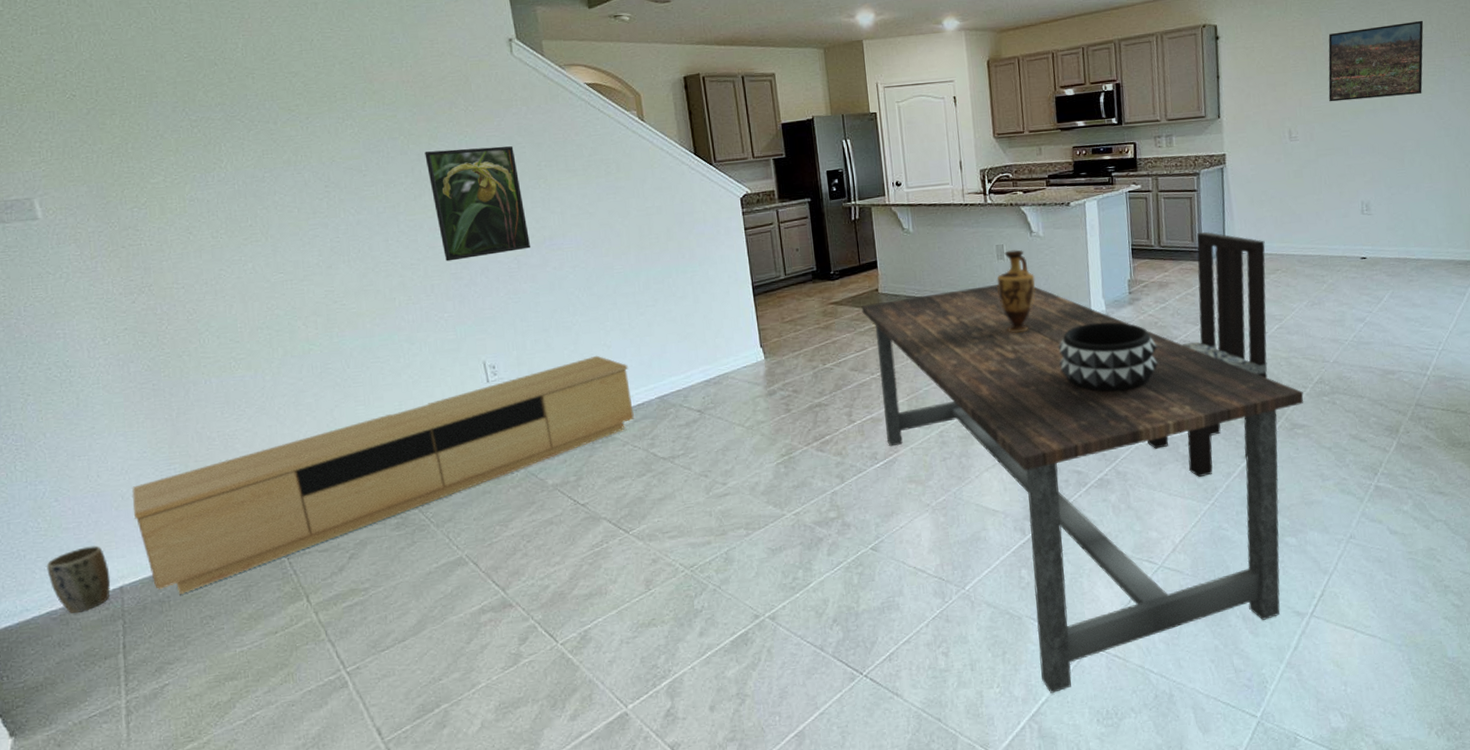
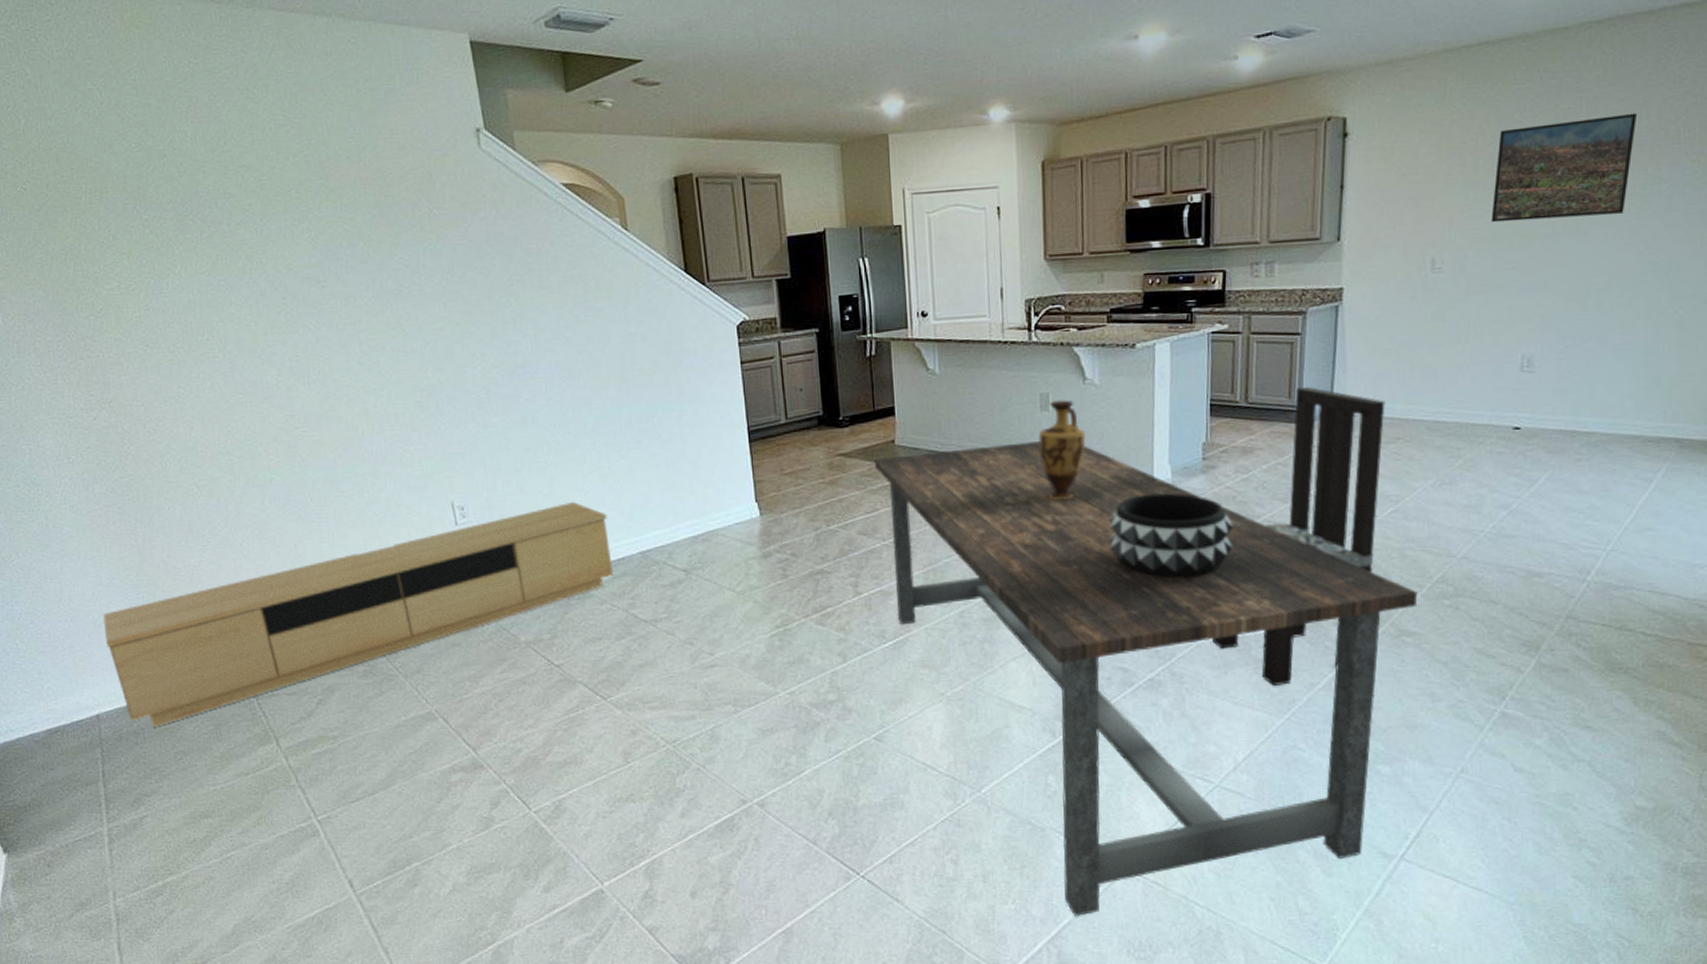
plant pot: present [46,545,111,614] -> none [26,671,88,738]
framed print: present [424,146,531,262] -> none [386,256,502,388]

